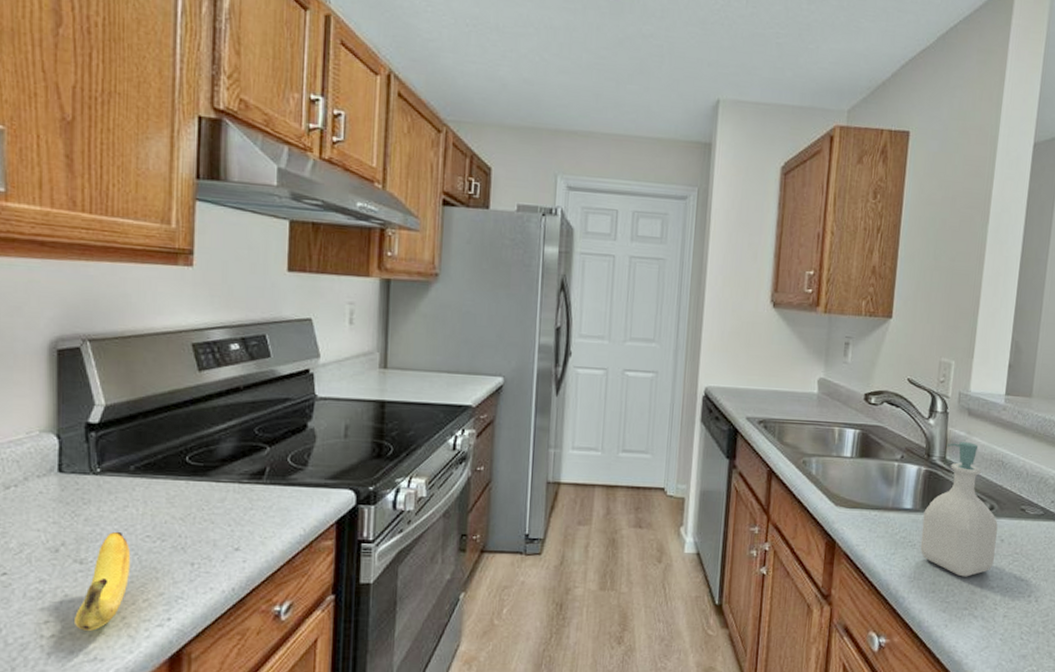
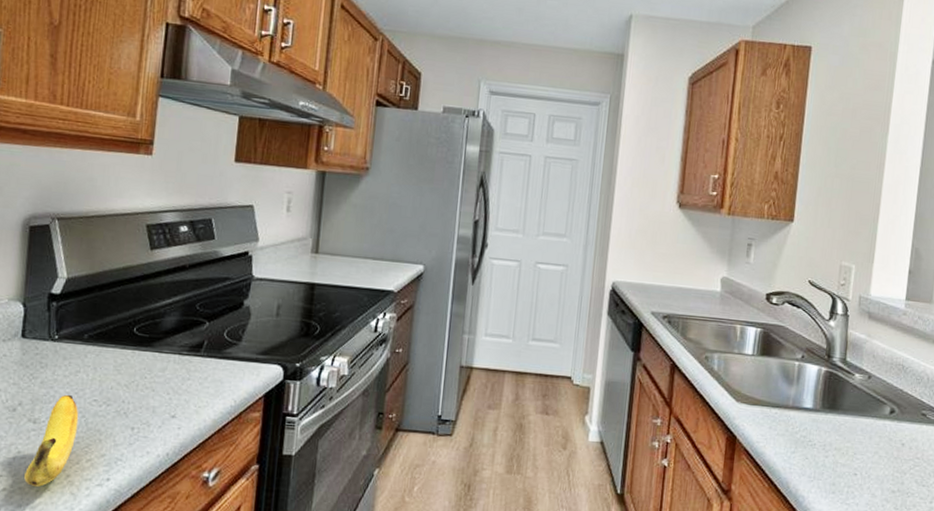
soap bottle: present [920,442,998,577] -> none [820,344,899,480]

